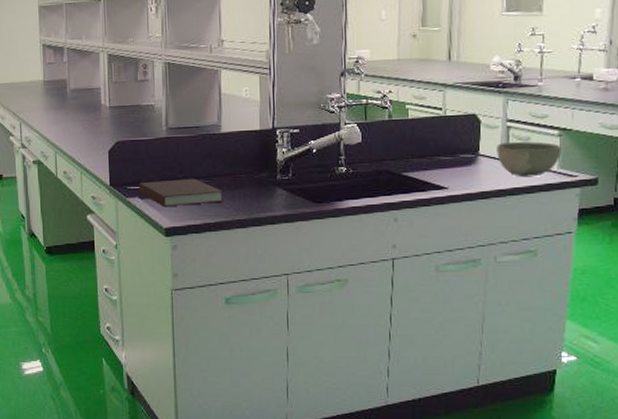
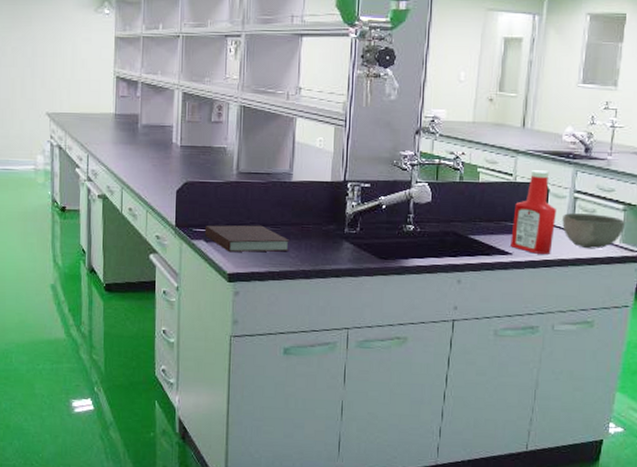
ketchup bottle: none [445,102,491,186] -> present [510,170,558,254]

